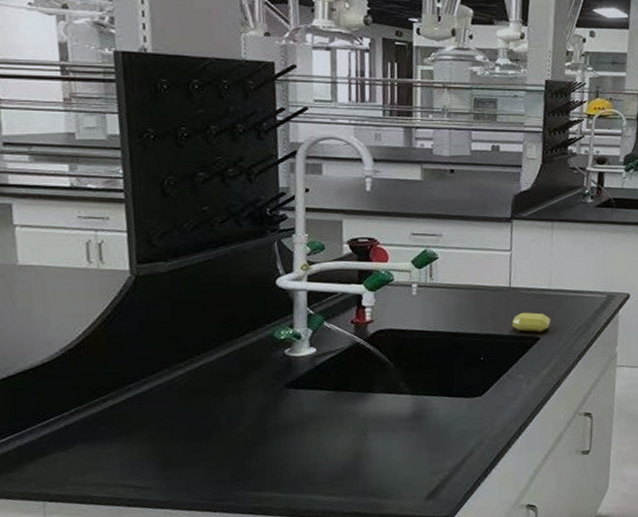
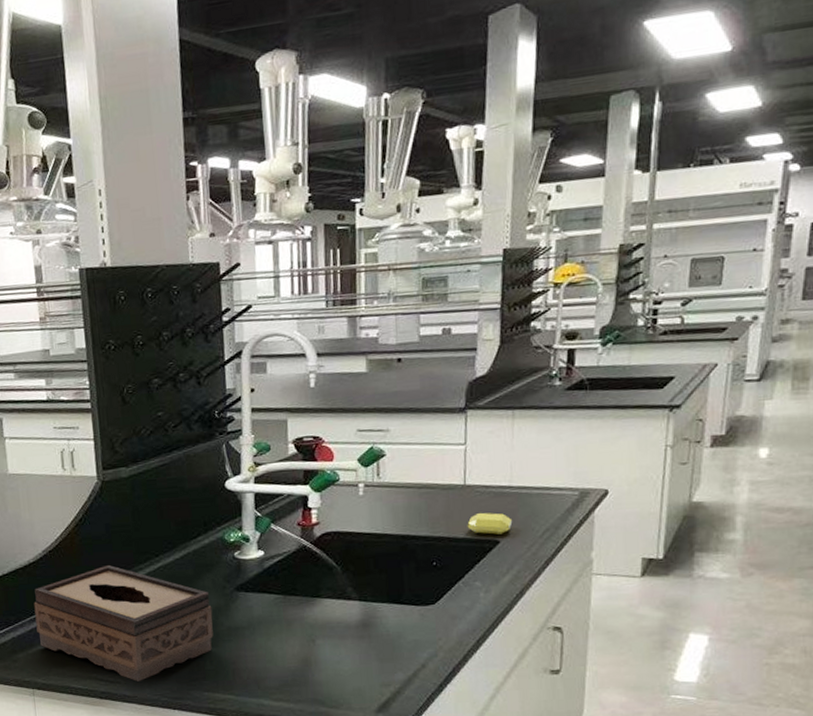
tissue box: none [47,363,260,486] -> present [34,564,213,681]

